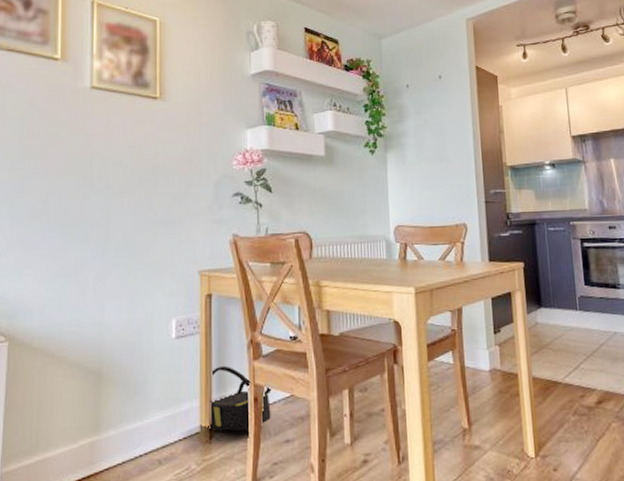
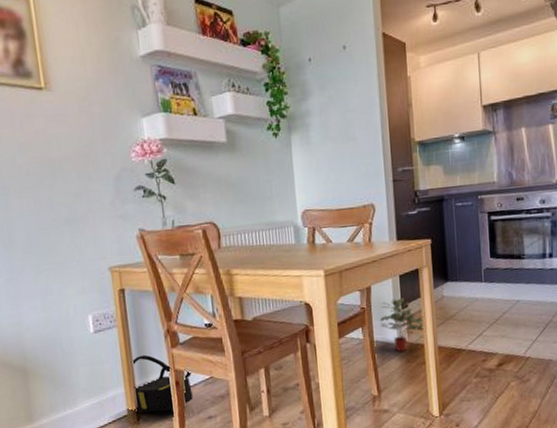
potted plant: none [470,322,519,380] -> present [379,298,425,352]

